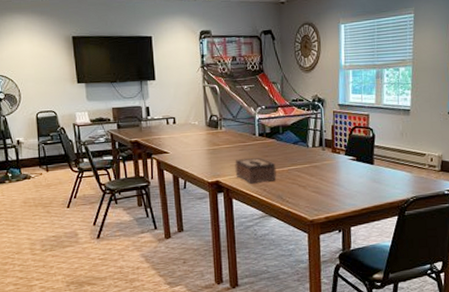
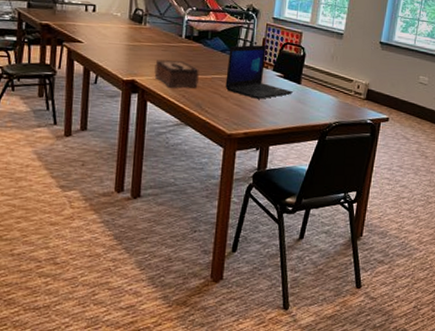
laptop: none [301,132,368,184] -> present [225,45,294,99]

